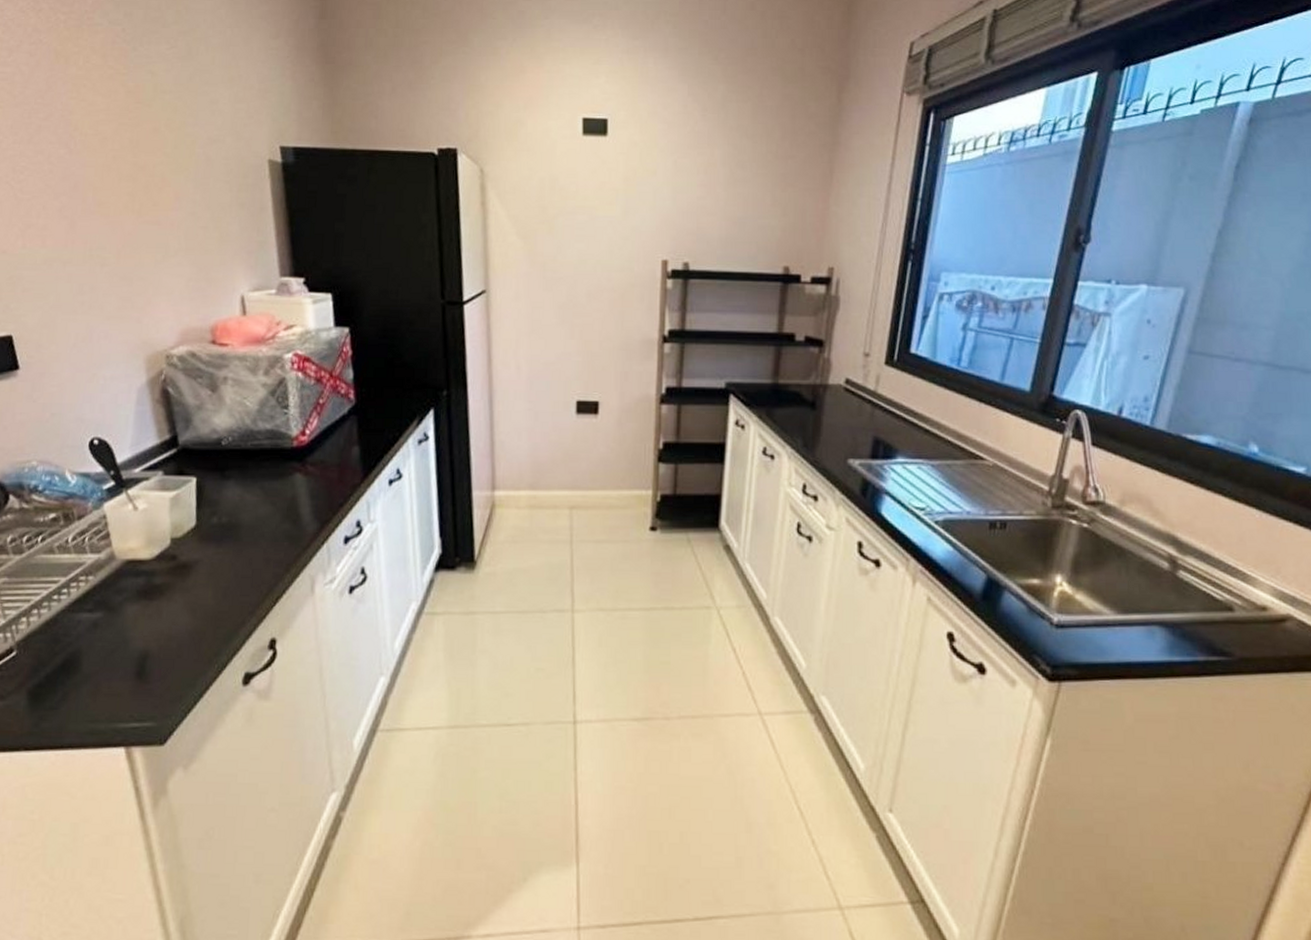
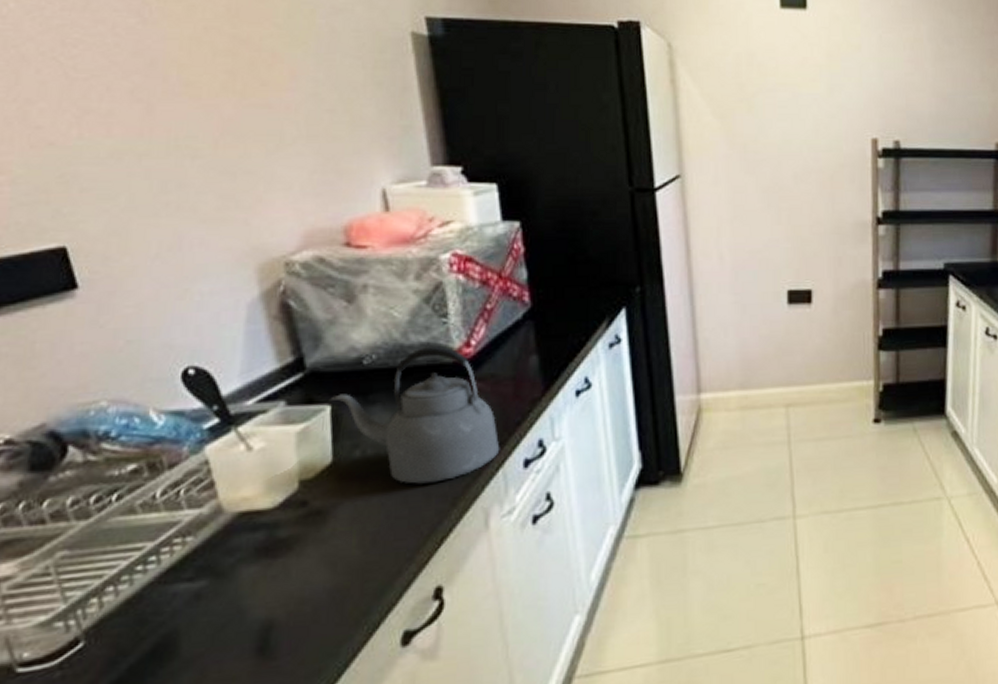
kettle: none [195,432,326,550] -> present [329,345,500,484]

